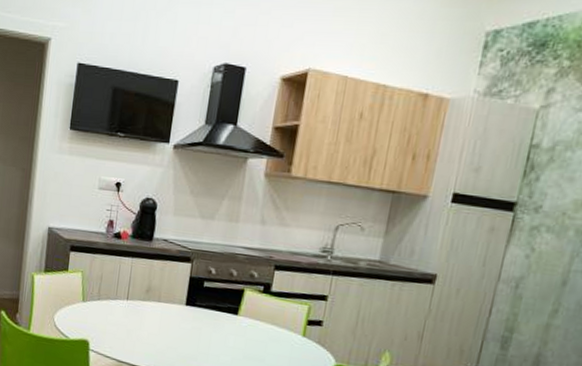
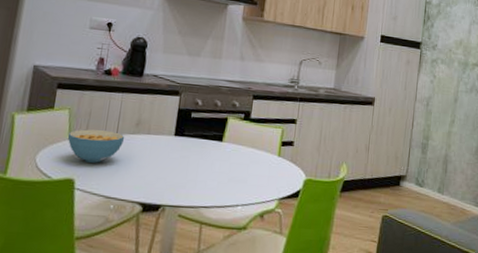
cereal bowl: none [81,292,136,327] -> present [67,129,125,163]

